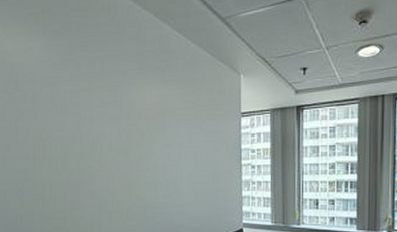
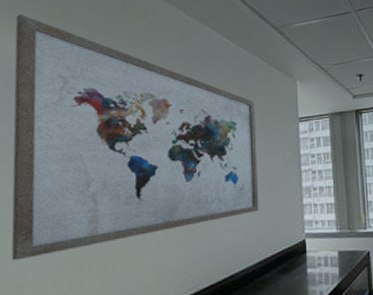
wall art: none [11,15,204,221] -> present [11,15,259,261]

